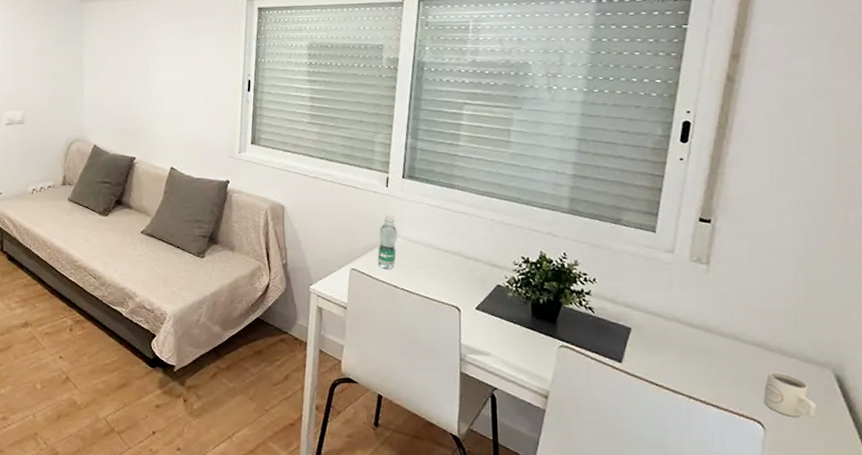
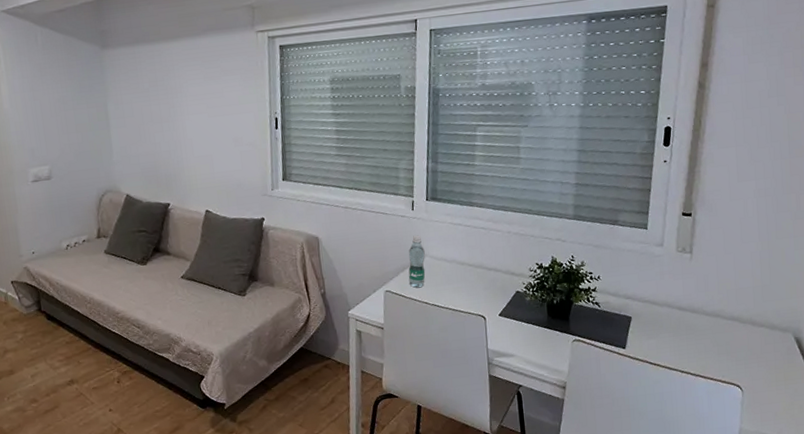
mug: present [764,371,817,417] -> none [740,340,782,378]

